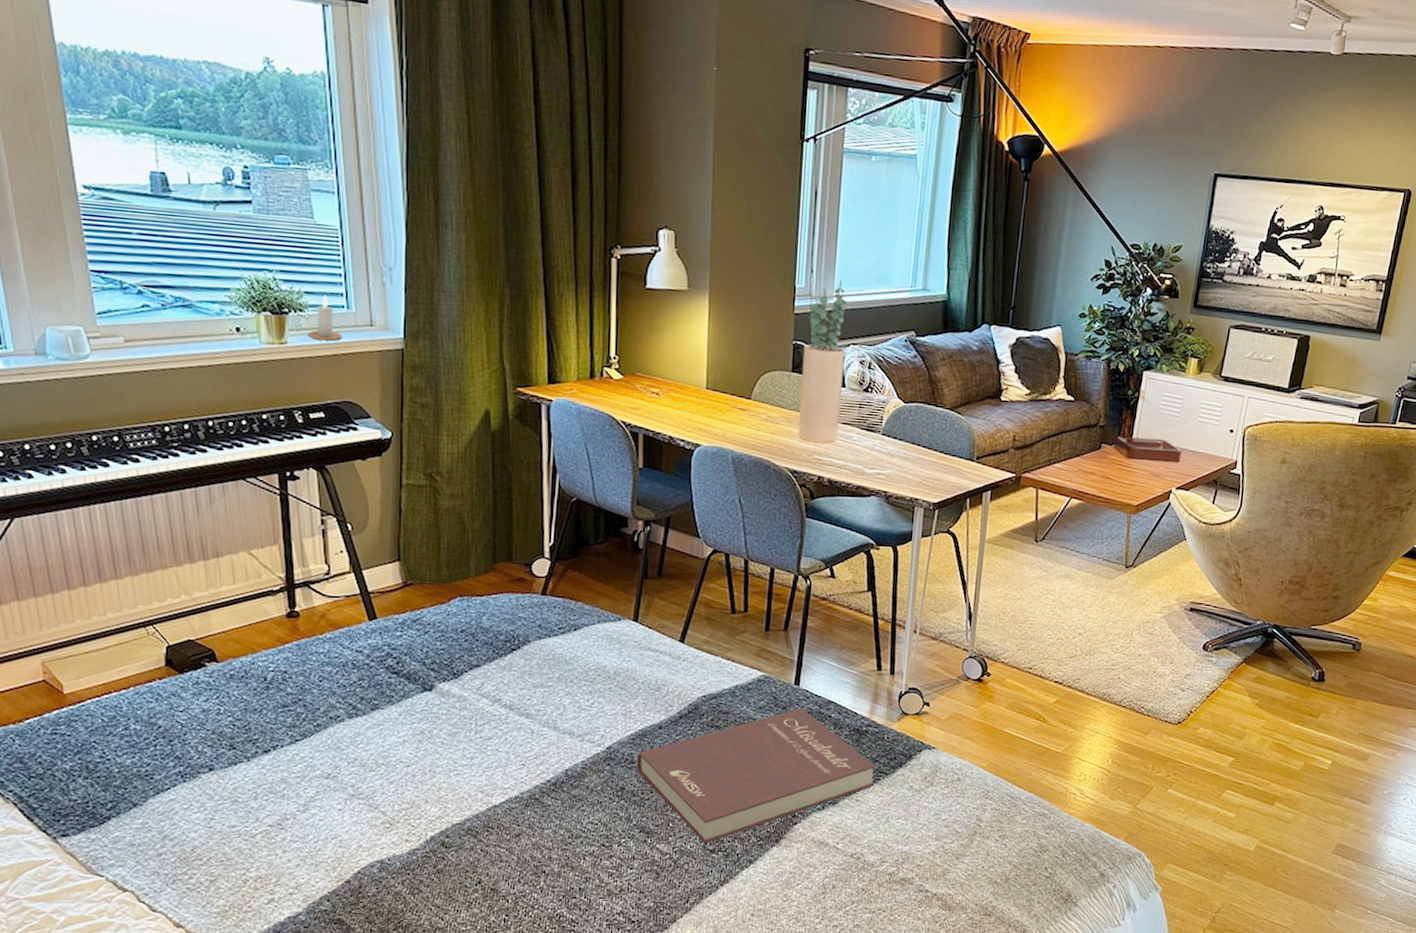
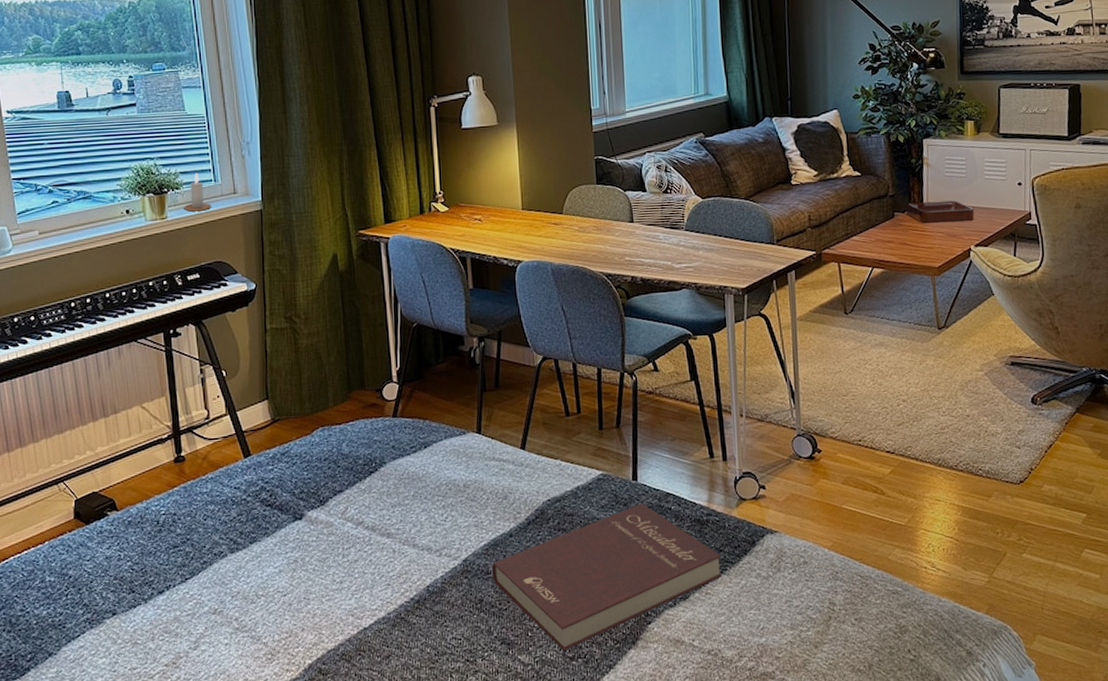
vase: present [798,280,847,444] -> none [604,97,645,246]

